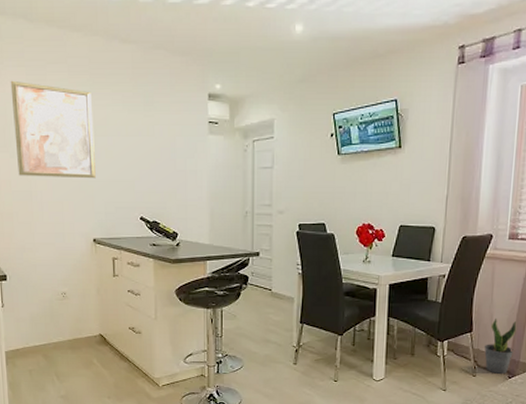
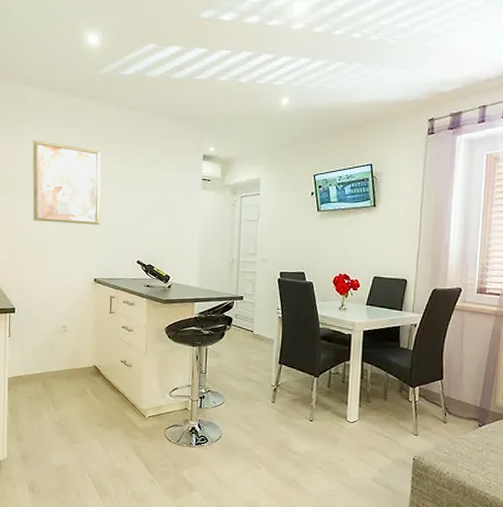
potted plant: present [484,319,517,374] -> none [454,368,486,422]

